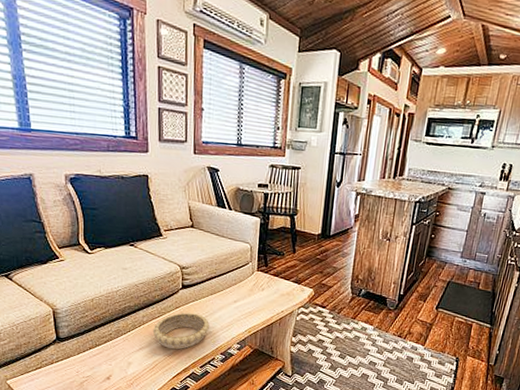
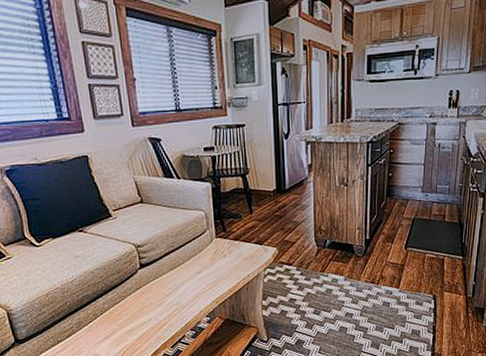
decorative bowl: present [152,312,210,350] -> none [115,291,176,333]

